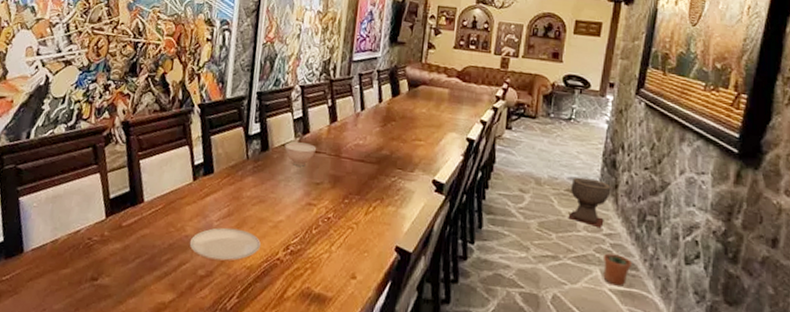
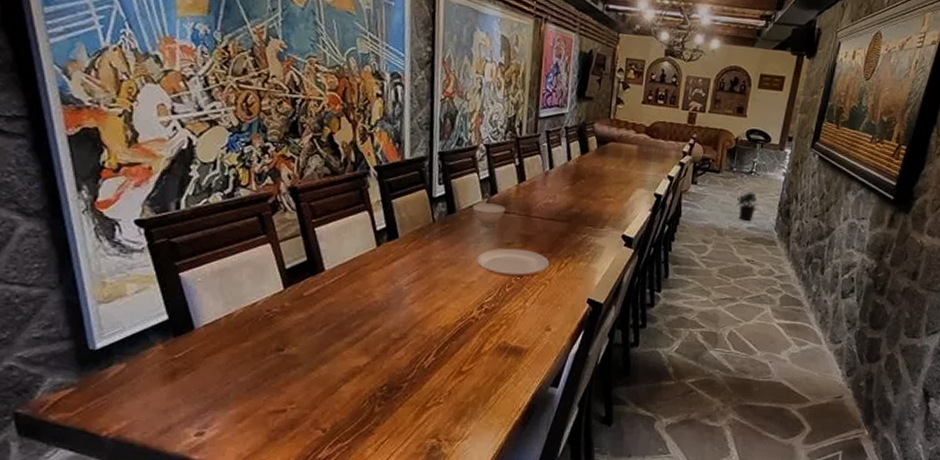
plate: present [189,227,262,261] -> none [379,291,455,323]
plate: none [286,188,358,219] -> present [477,248,550,277]
potted plant: none [555,139,580,171] -> present [736,192,759,221]
urn: present [568,176,611,227] -> none [745,226,784,271]
planter: present [602,253,632,286] -> none [773,293,798,320]

